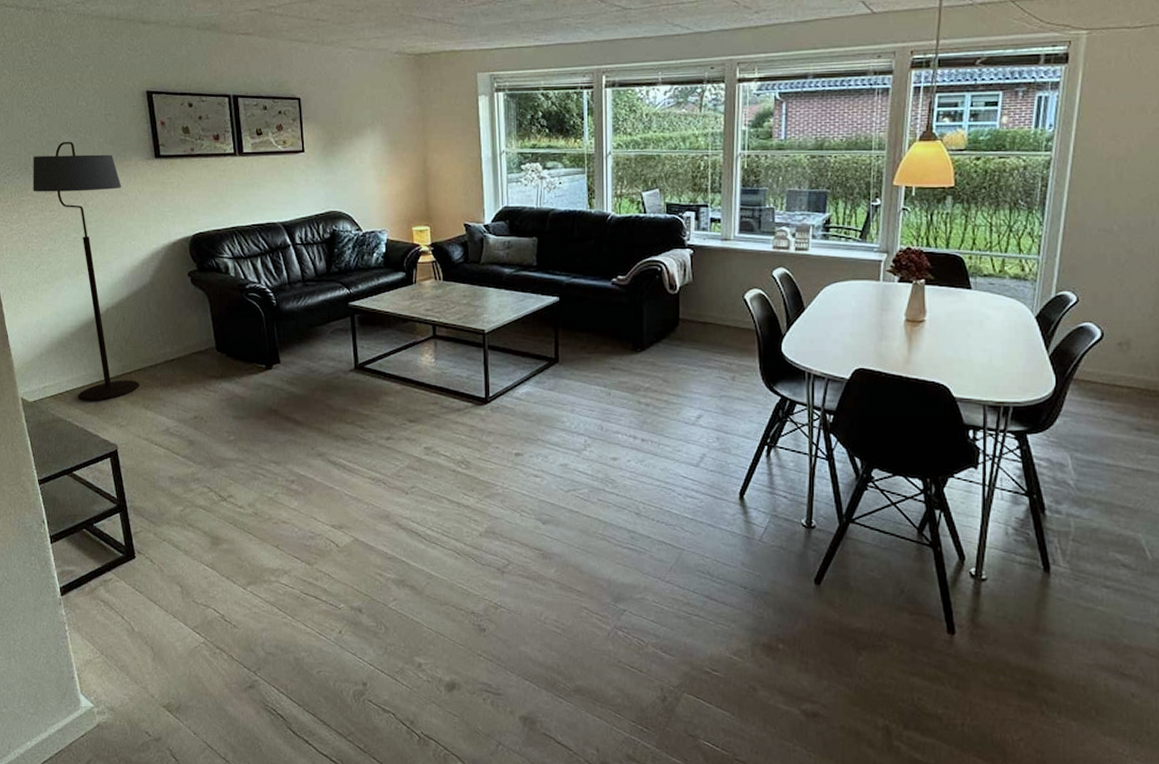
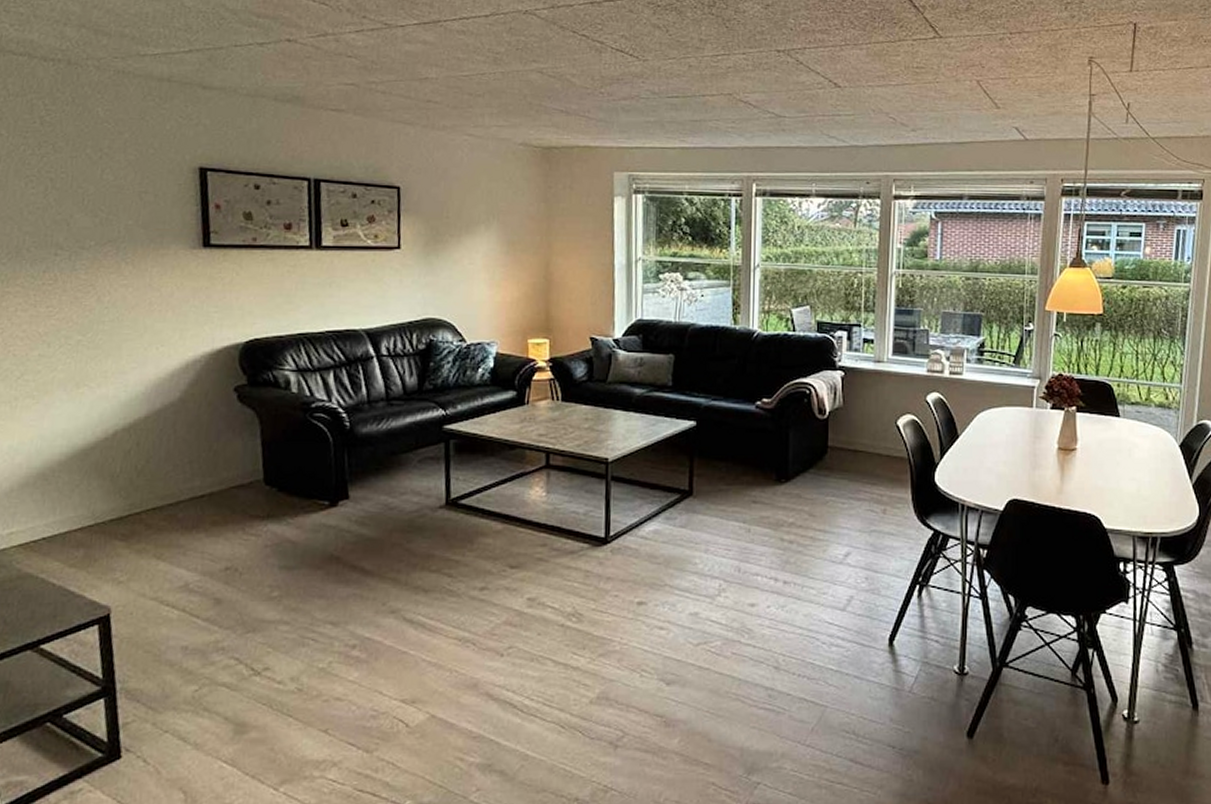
floor lamp: present [33,141,139,401] -> none [24,221,153,550]

